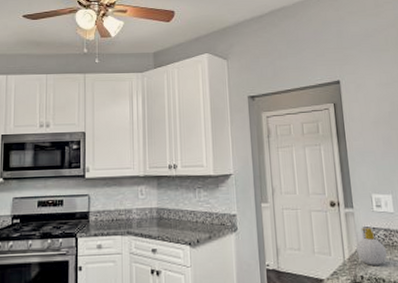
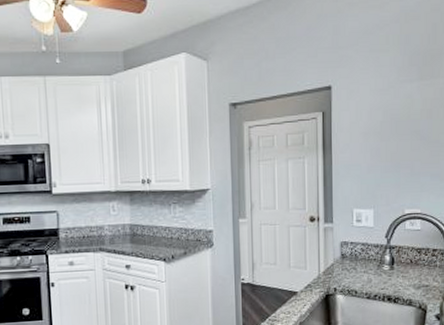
soap bottle: present [356,228,387,266] -> none [332,242,362,278]

